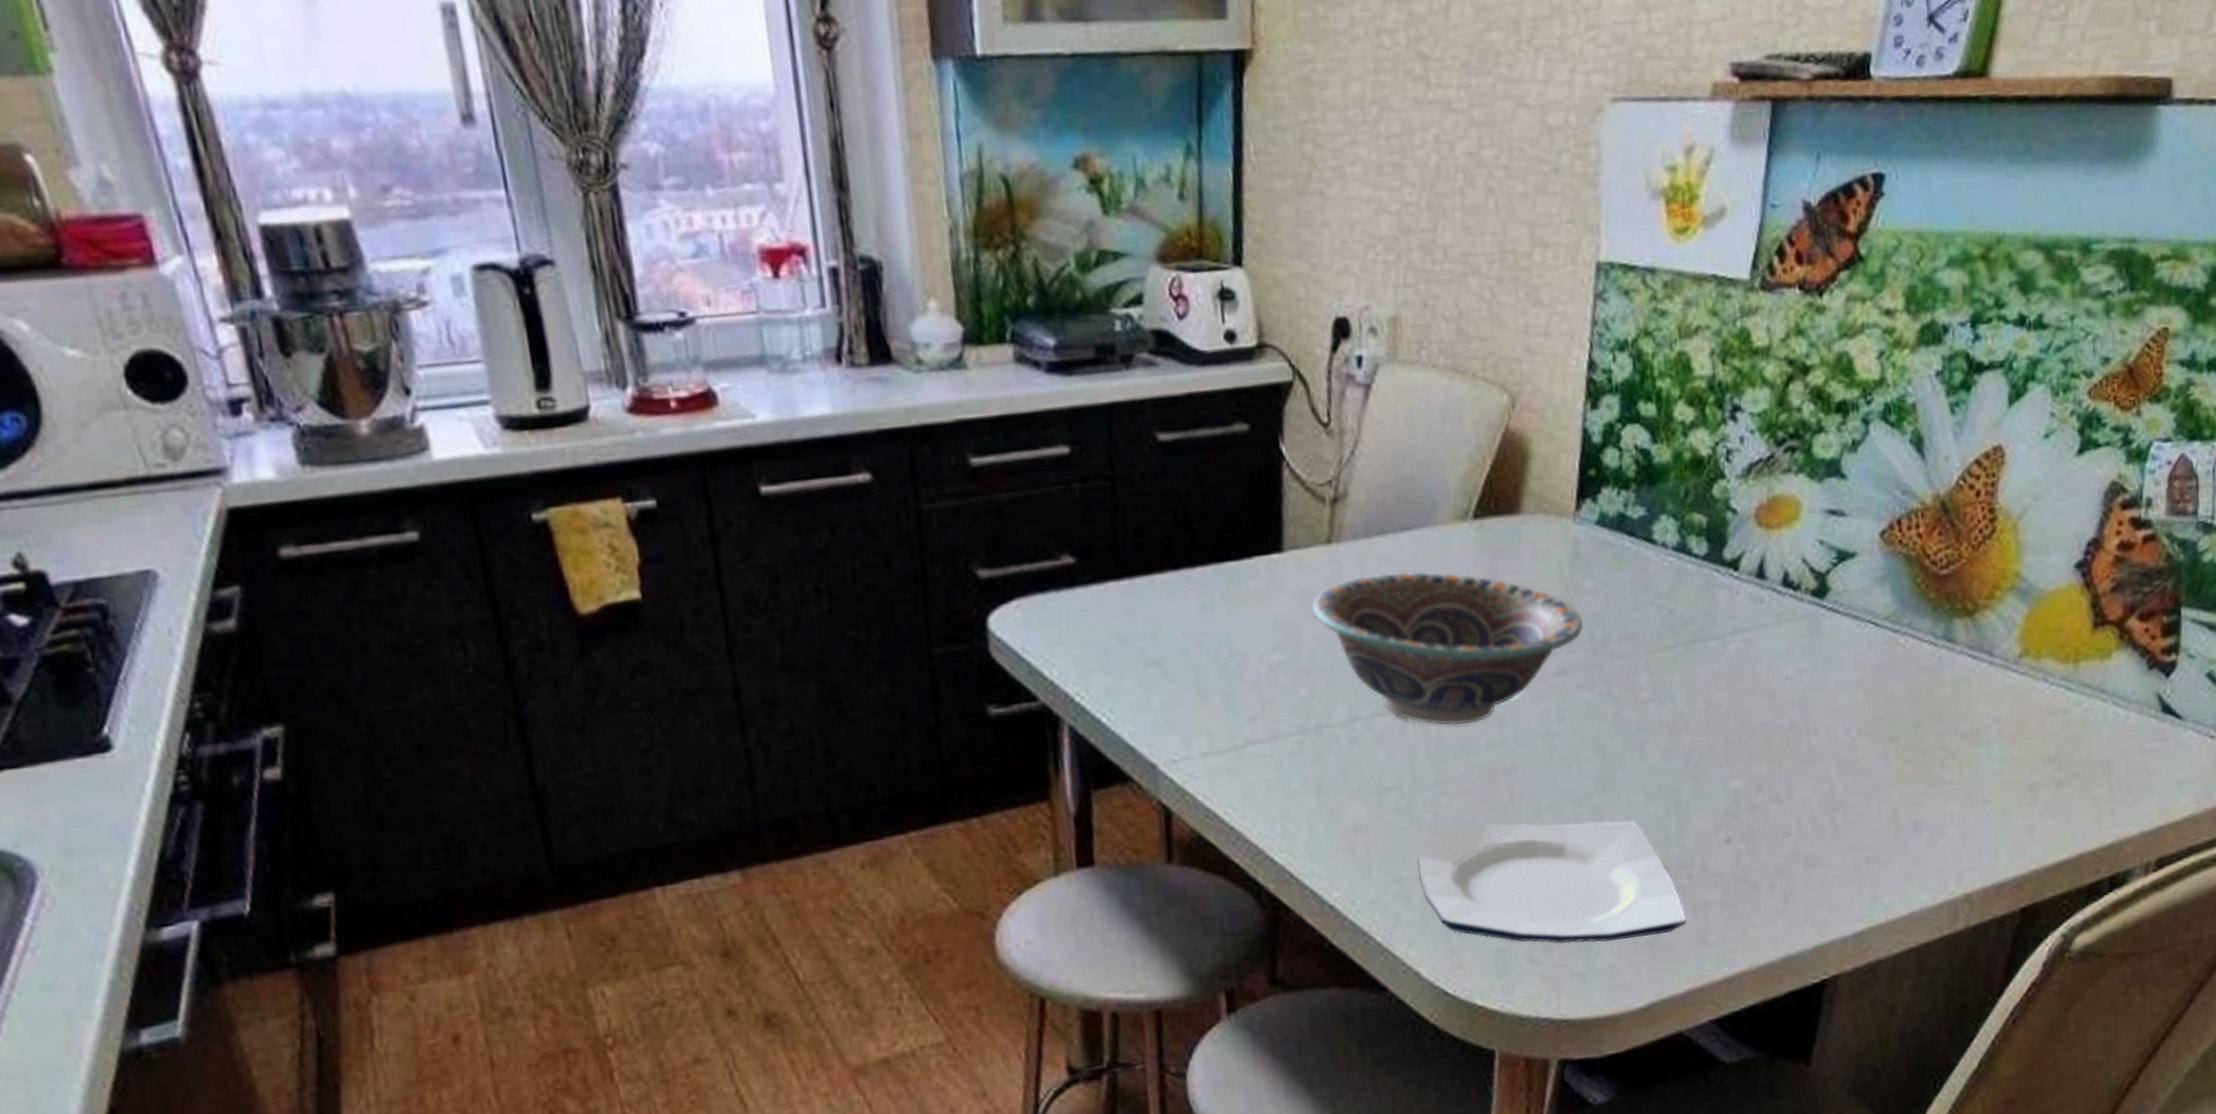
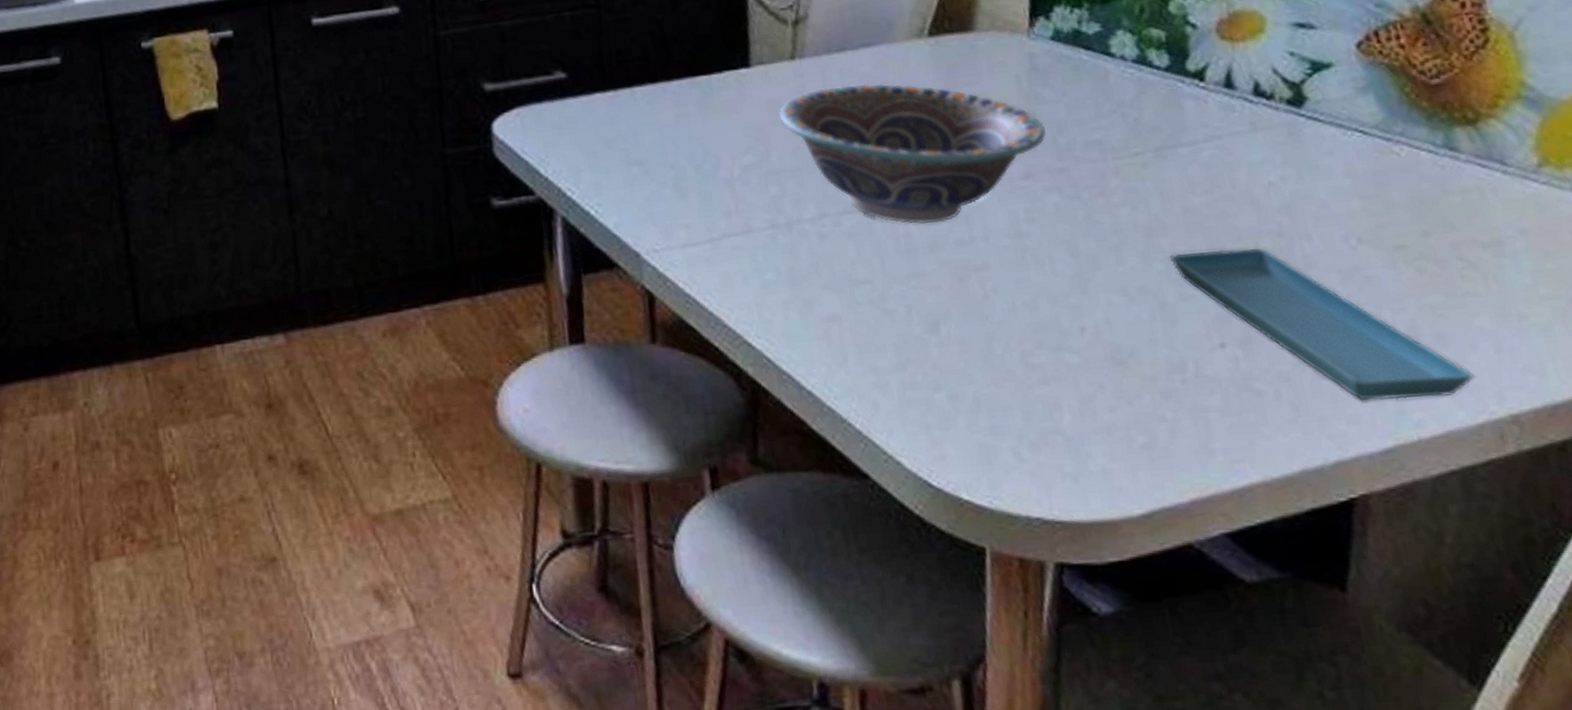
plate: present [1417,820,1686,944] -> none [893,314,1184,443]
saucer: none [1688,742,1939,888] -> present [1169,248,1474,401]

